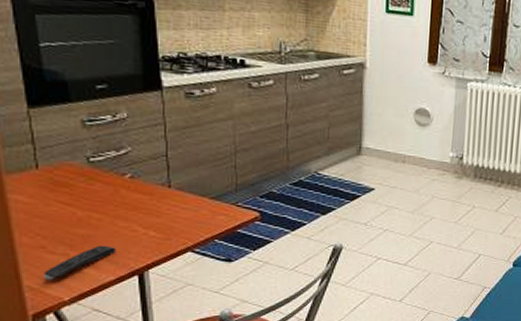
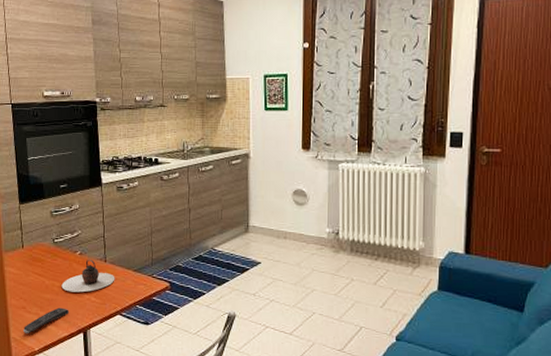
teapot: none [103,184,184,226] -> present [61,259,115,293]

